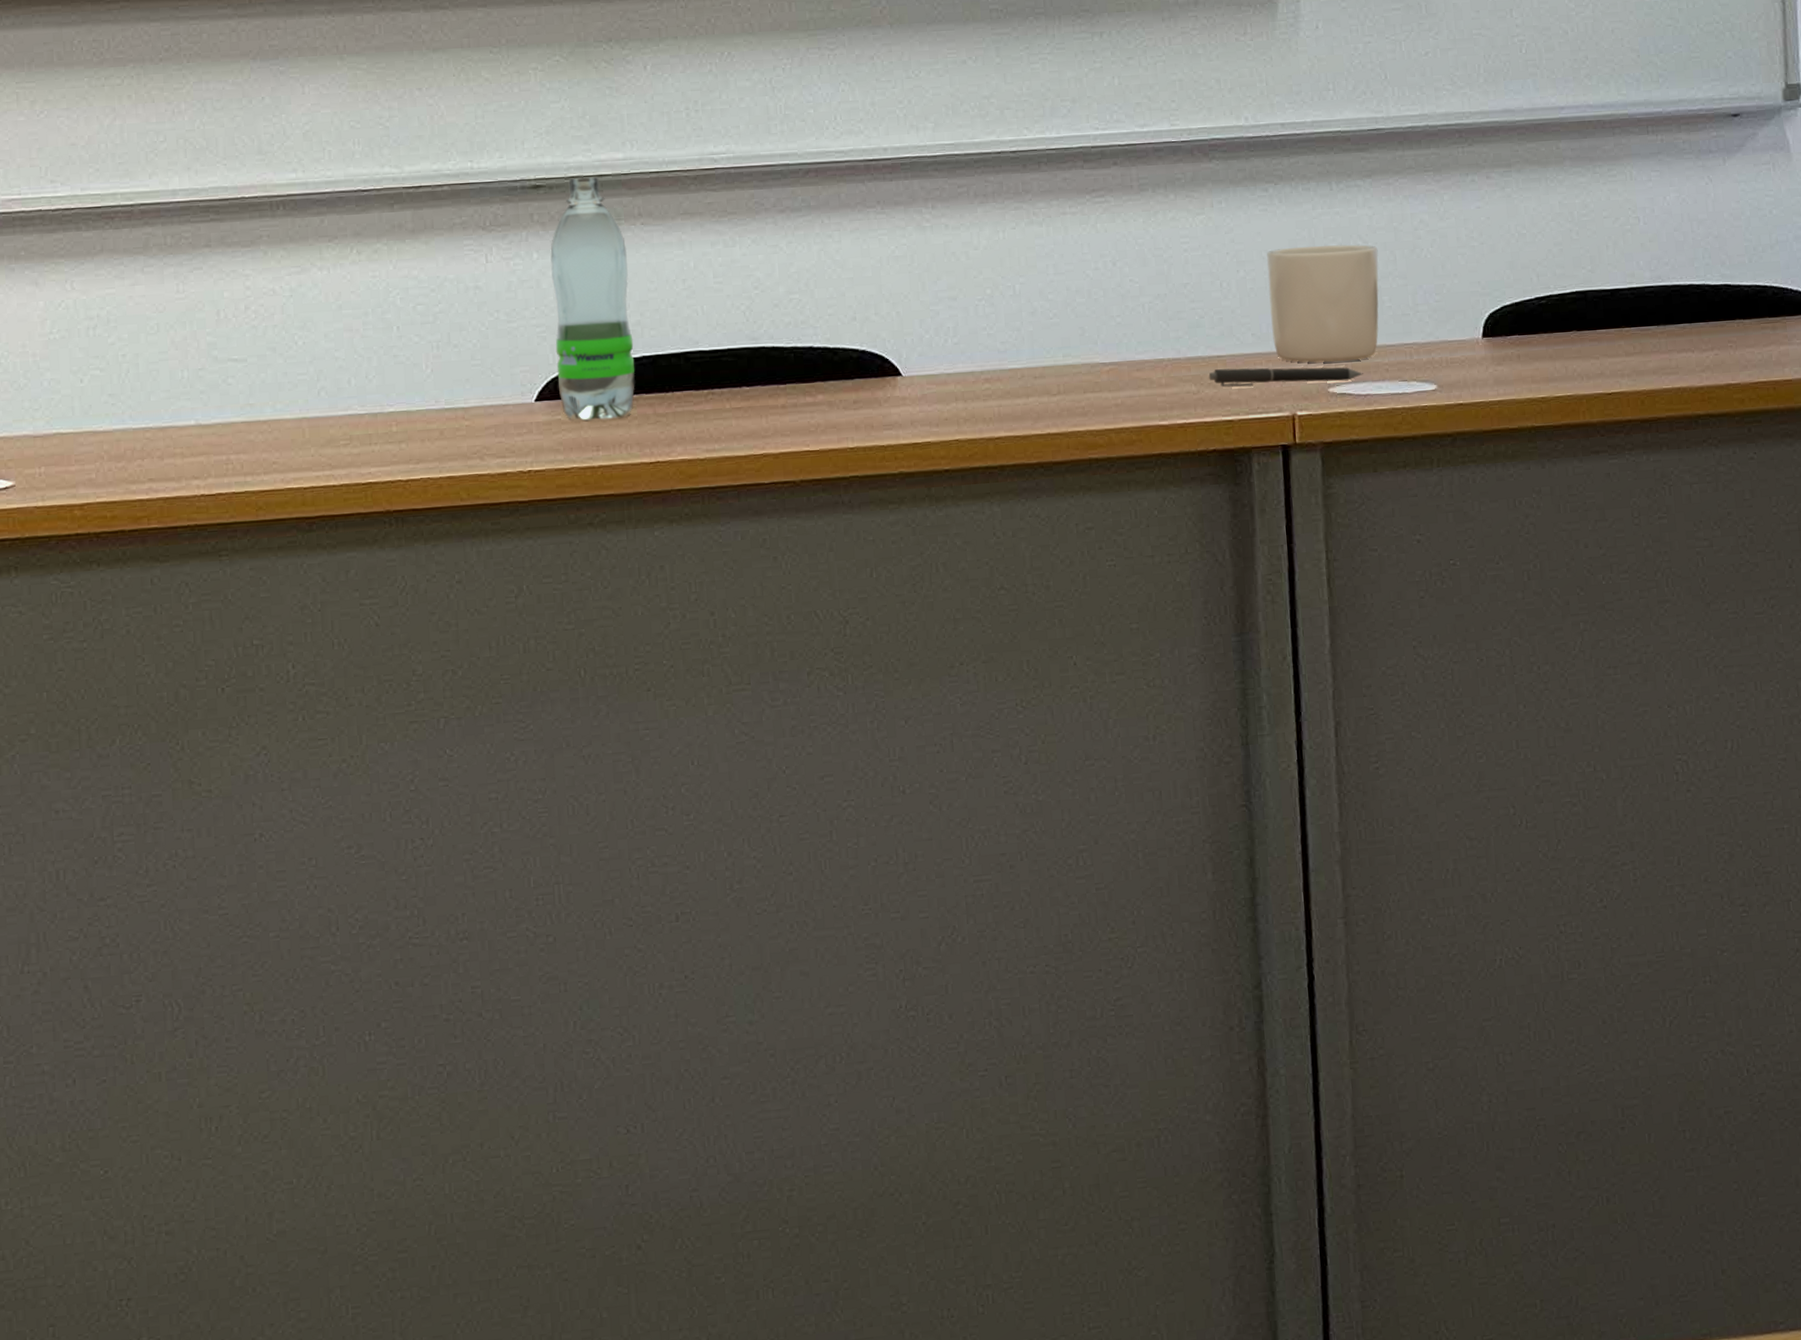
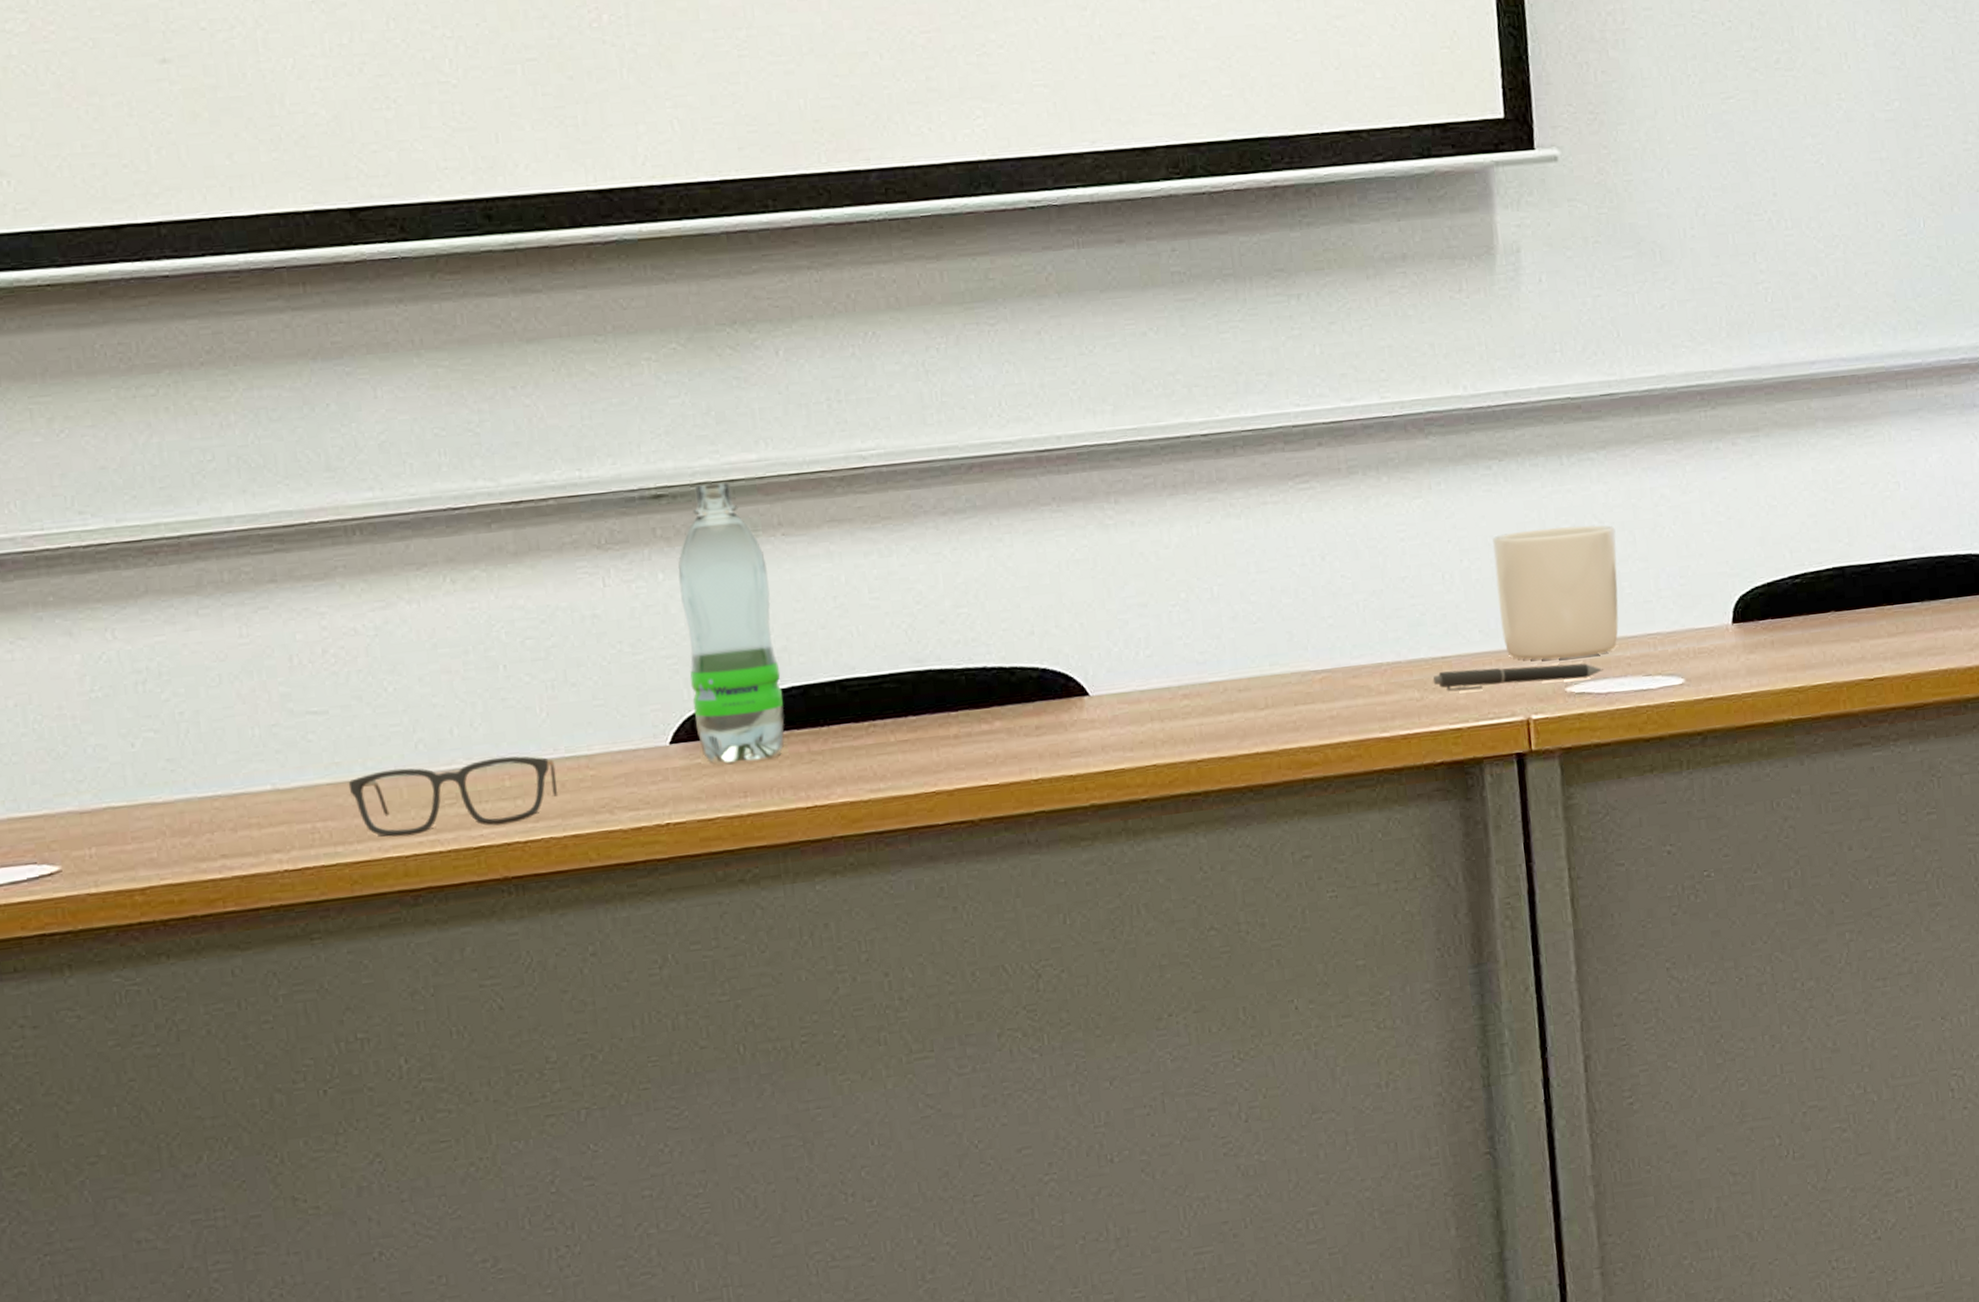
eyeglasses: none [259,405,437,471] -> present [348,756,558,837]

